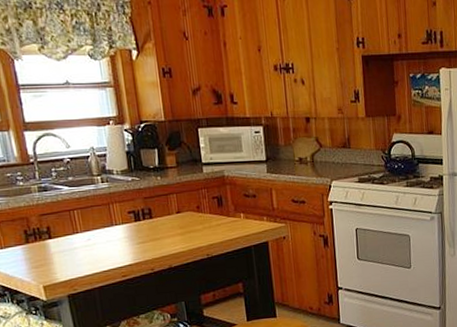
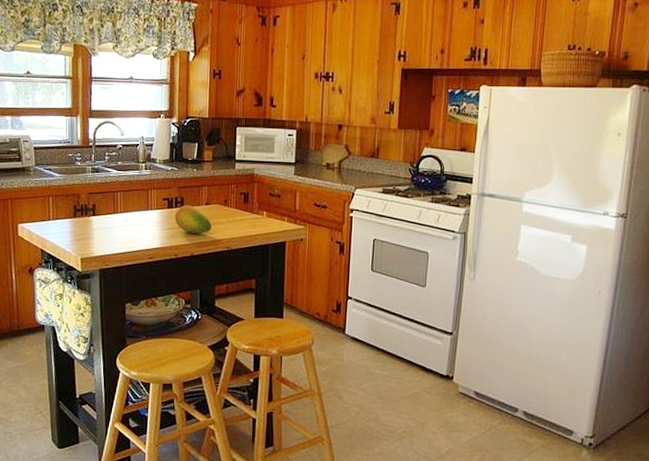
fruit: none [144,216,188,245] -> present [174,205,212,233]

